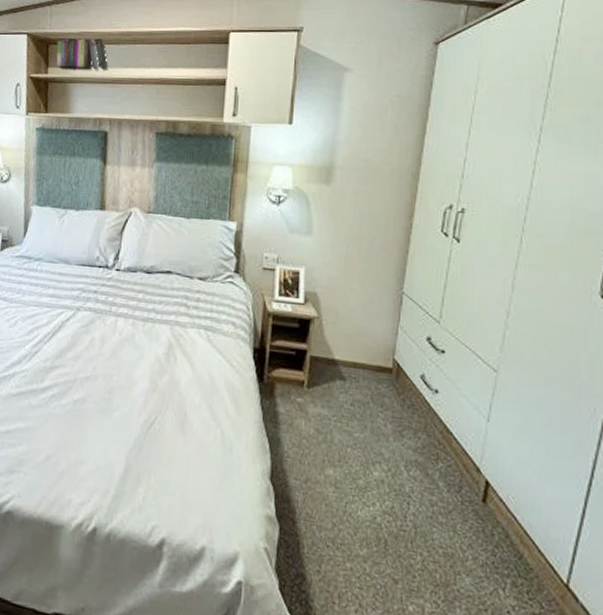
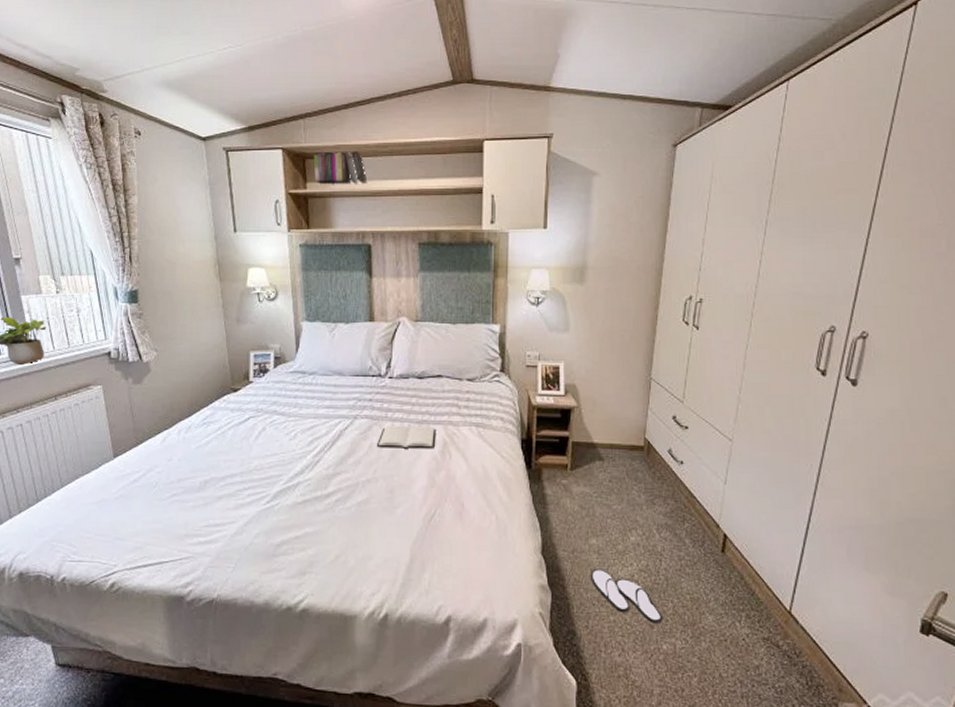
book: none [97,320,162,349] -> present [376,425,436,449]
slippers: none [325,503,409,579] -> present [590,568,662,624]

